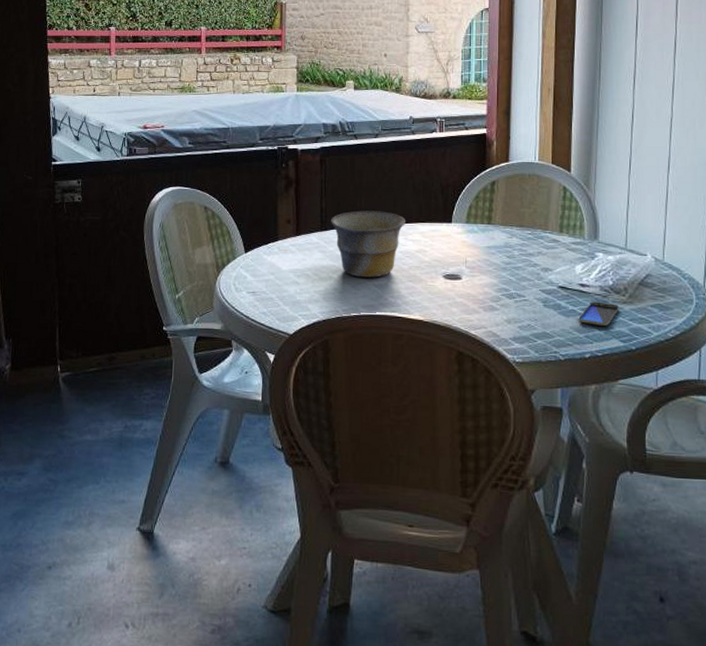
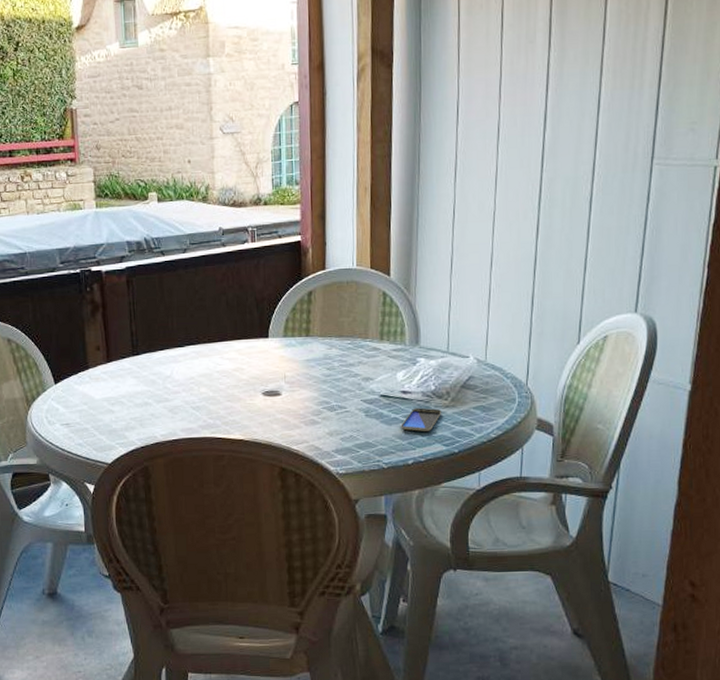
bowl: present [331,210,405,278] -> none [142,330,220,401]

